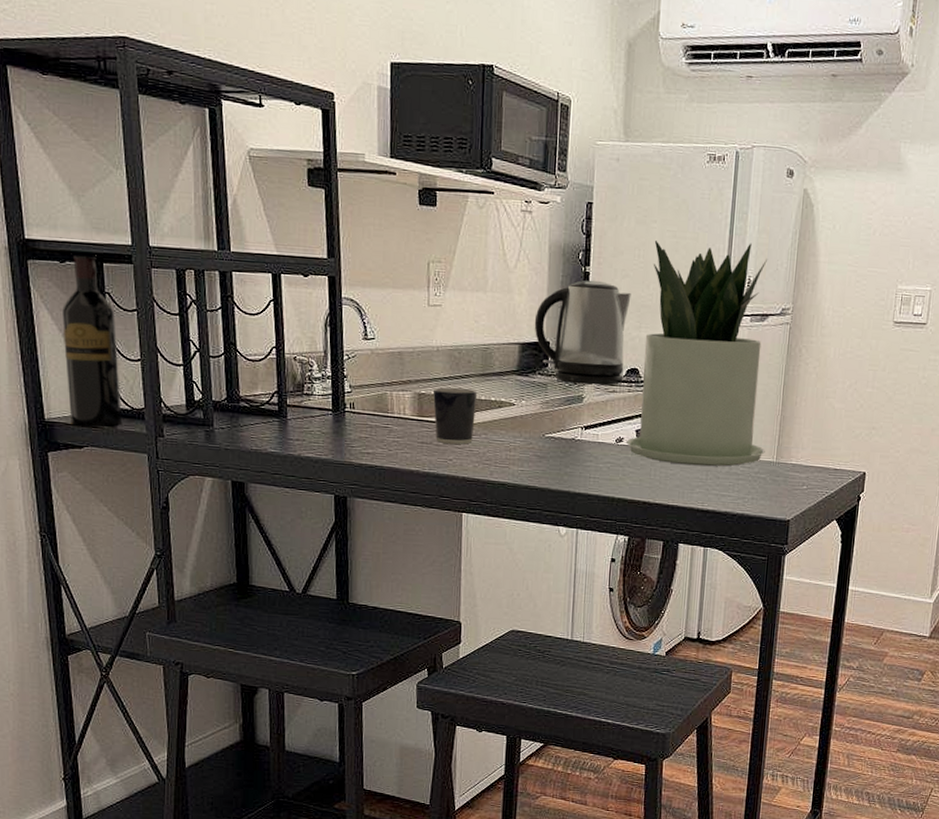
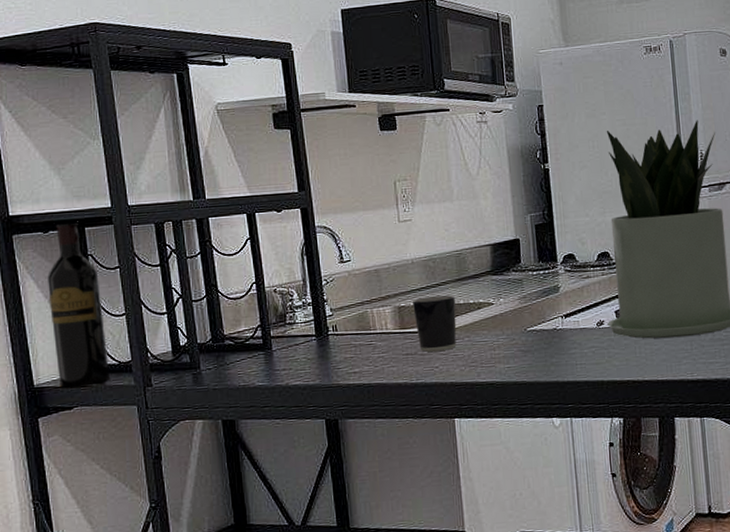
kettle: present [534,280,631,385] -> none [502,175,596,275]

